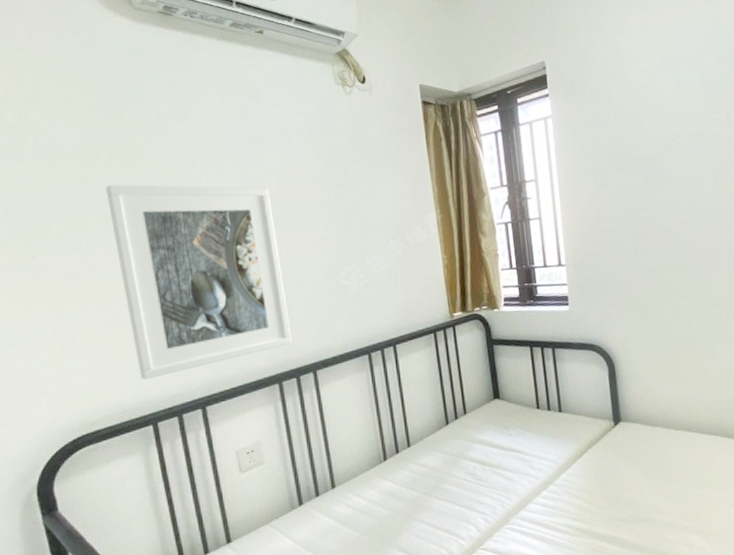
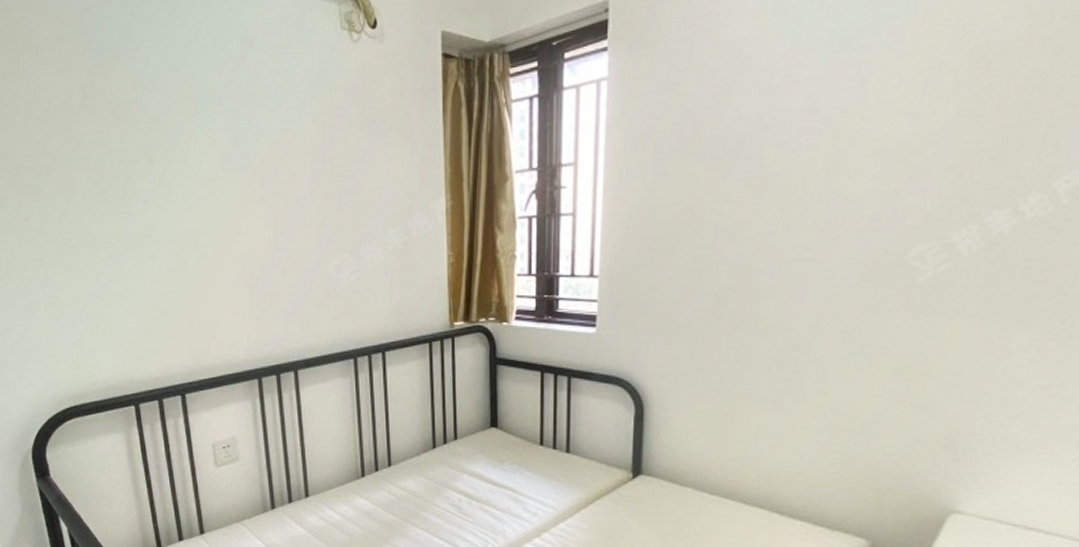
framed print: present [105,185,292,380] -> none [94,144,274,359]

